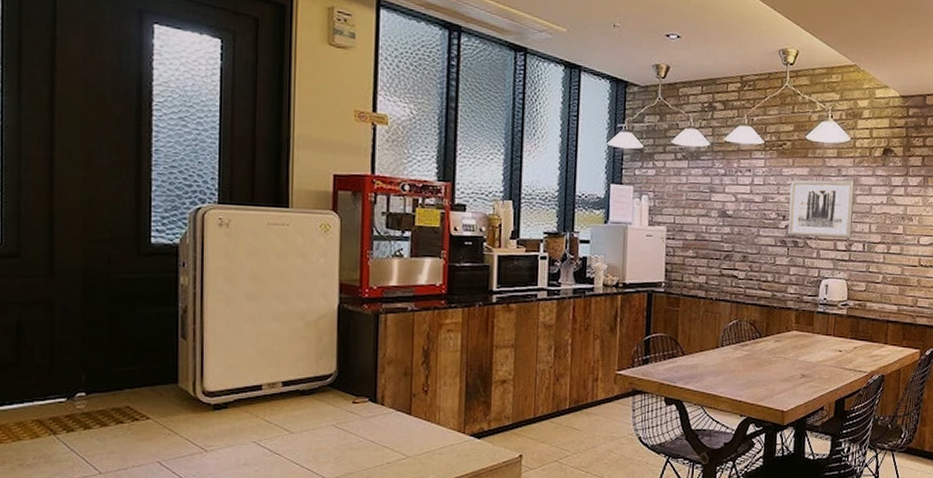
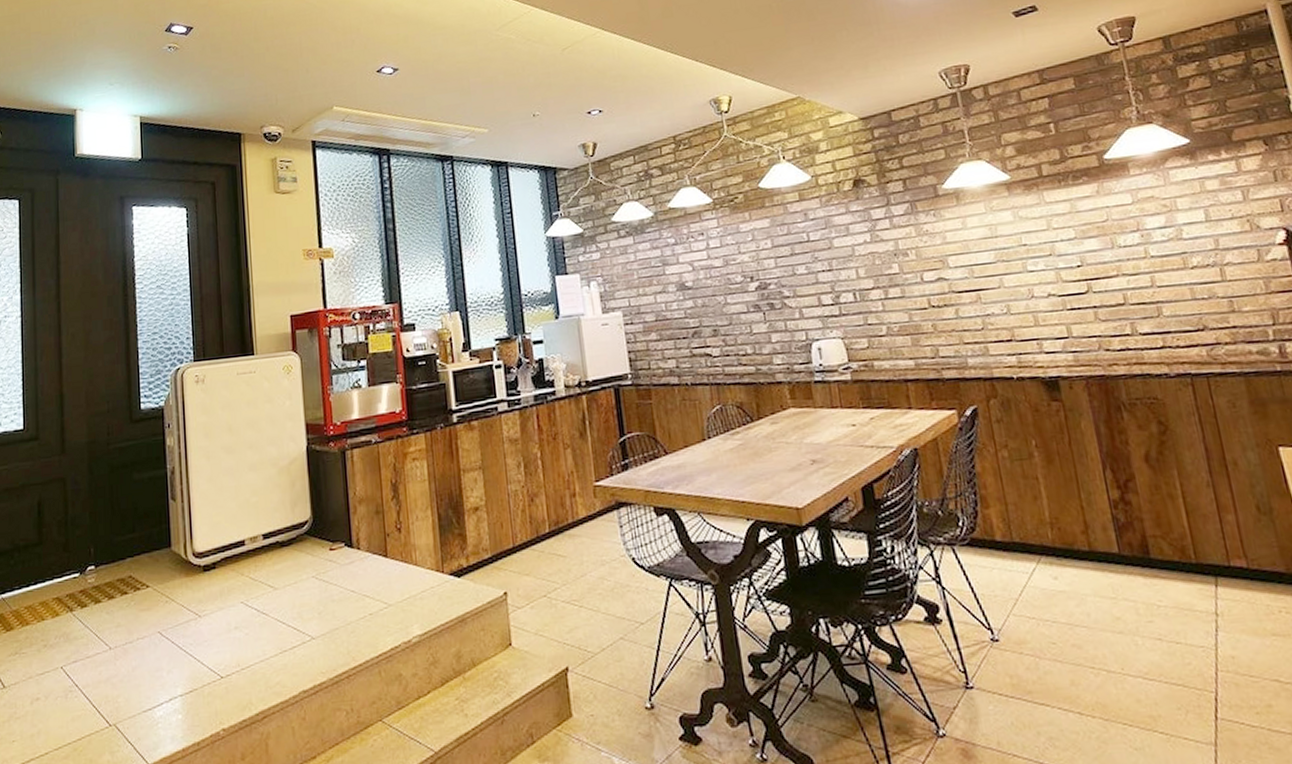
wall art: present [787,179,855,238] -> none [751,223,837,298]

